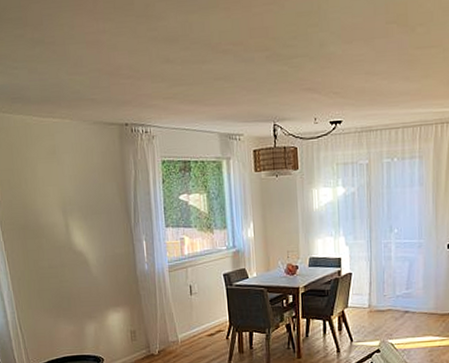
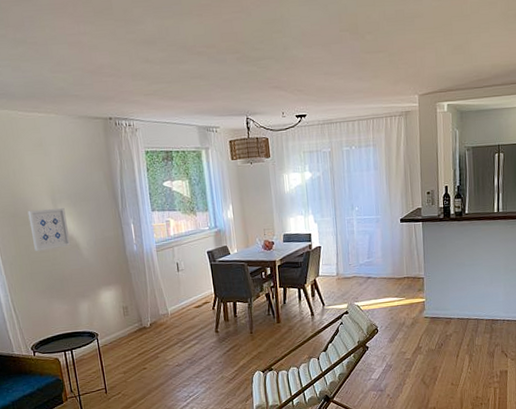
wall art: none [38,220,80,266] -> present [27,207,71,251]

